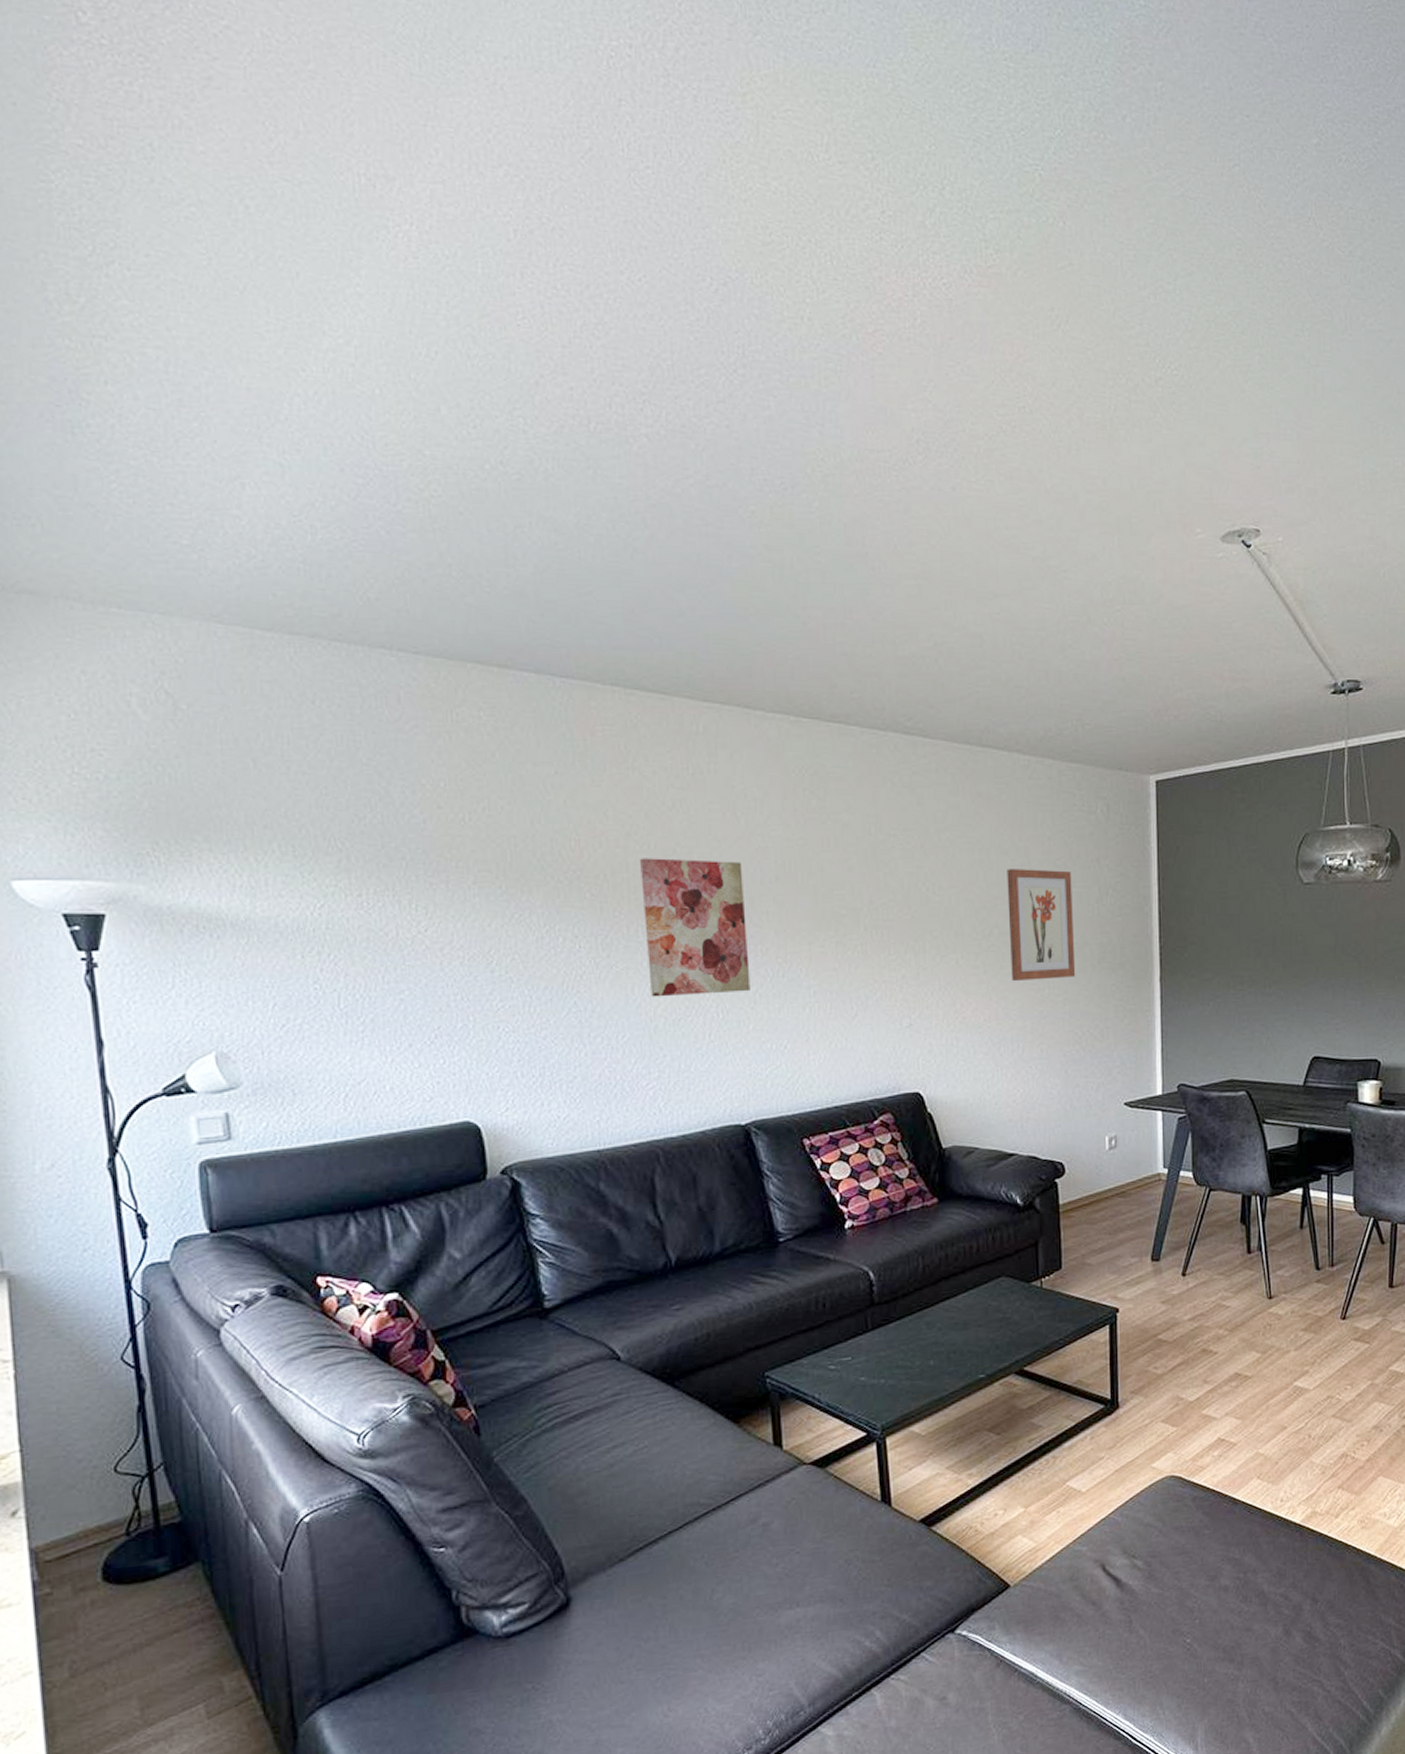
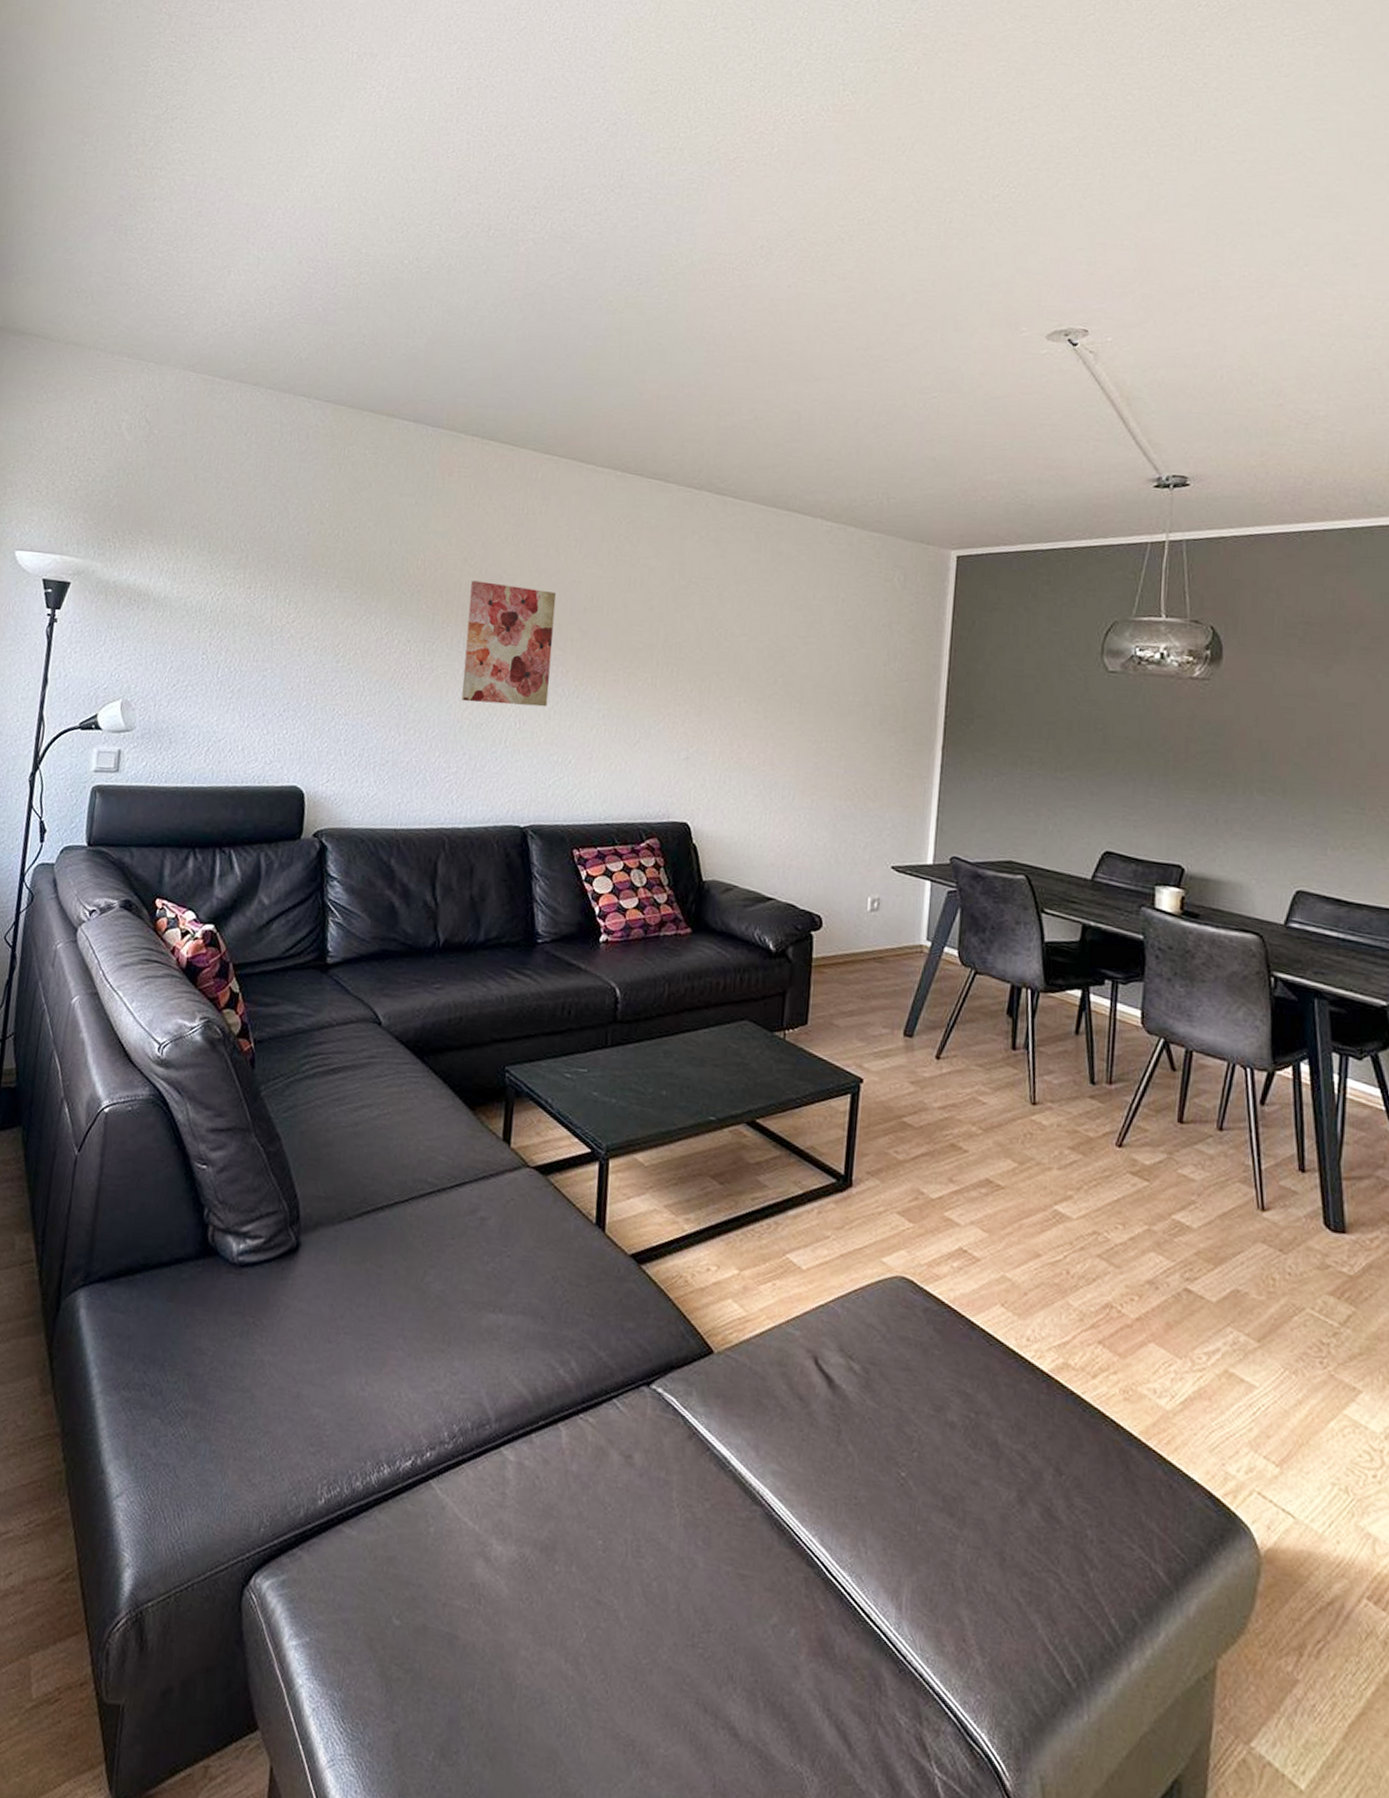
wall art: present [1007,869,1076,982] -> none [790,624,862,735]

